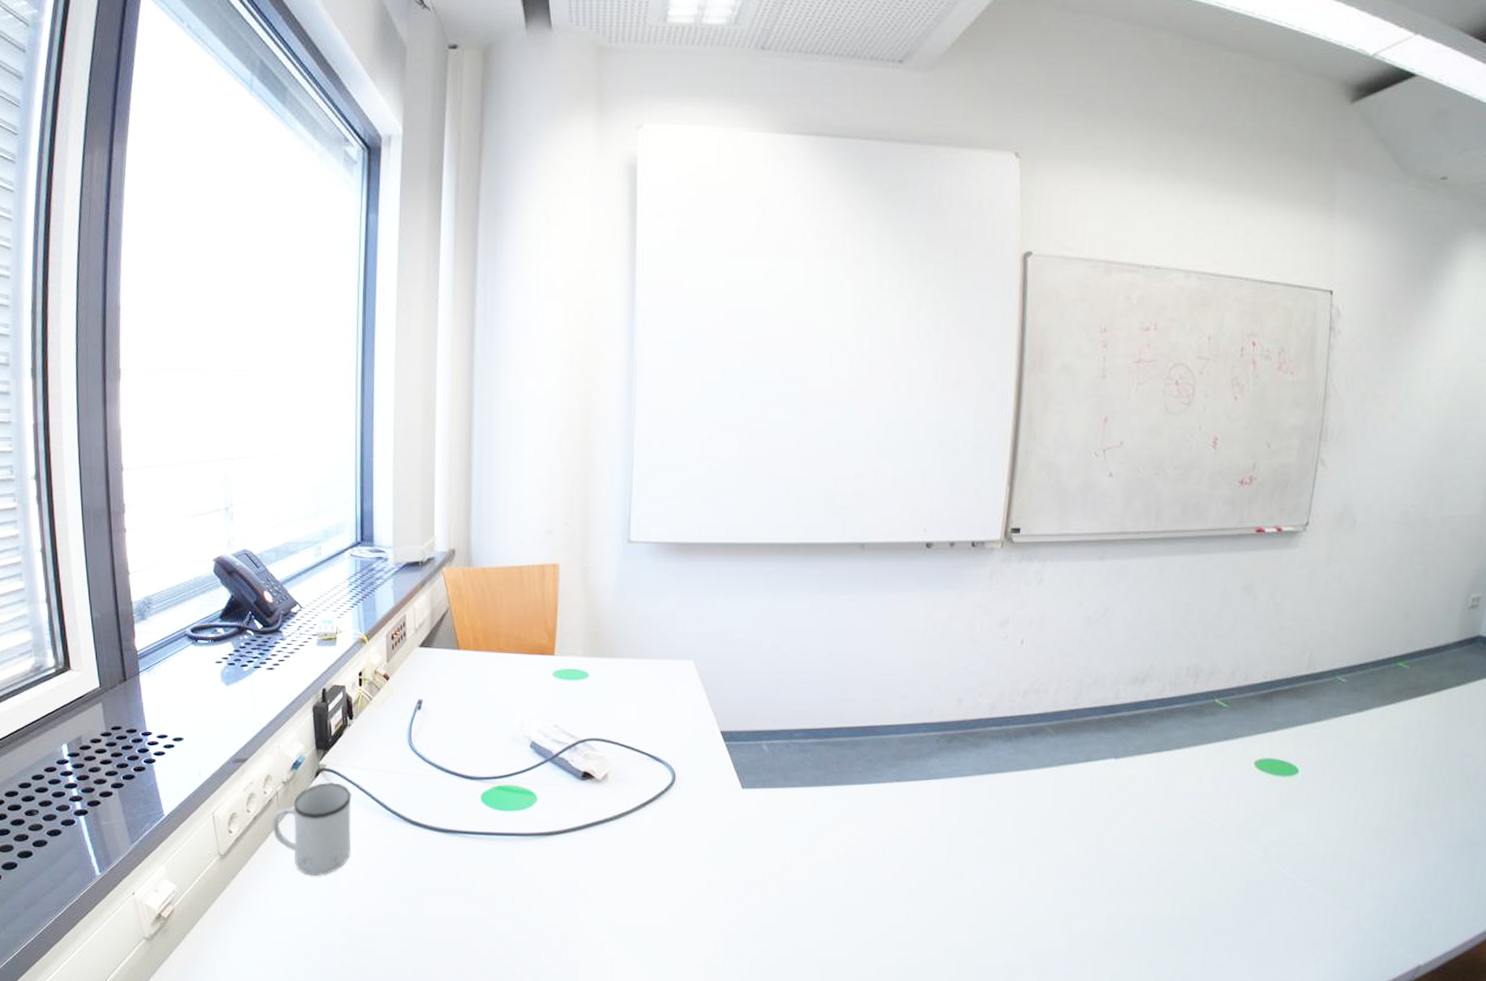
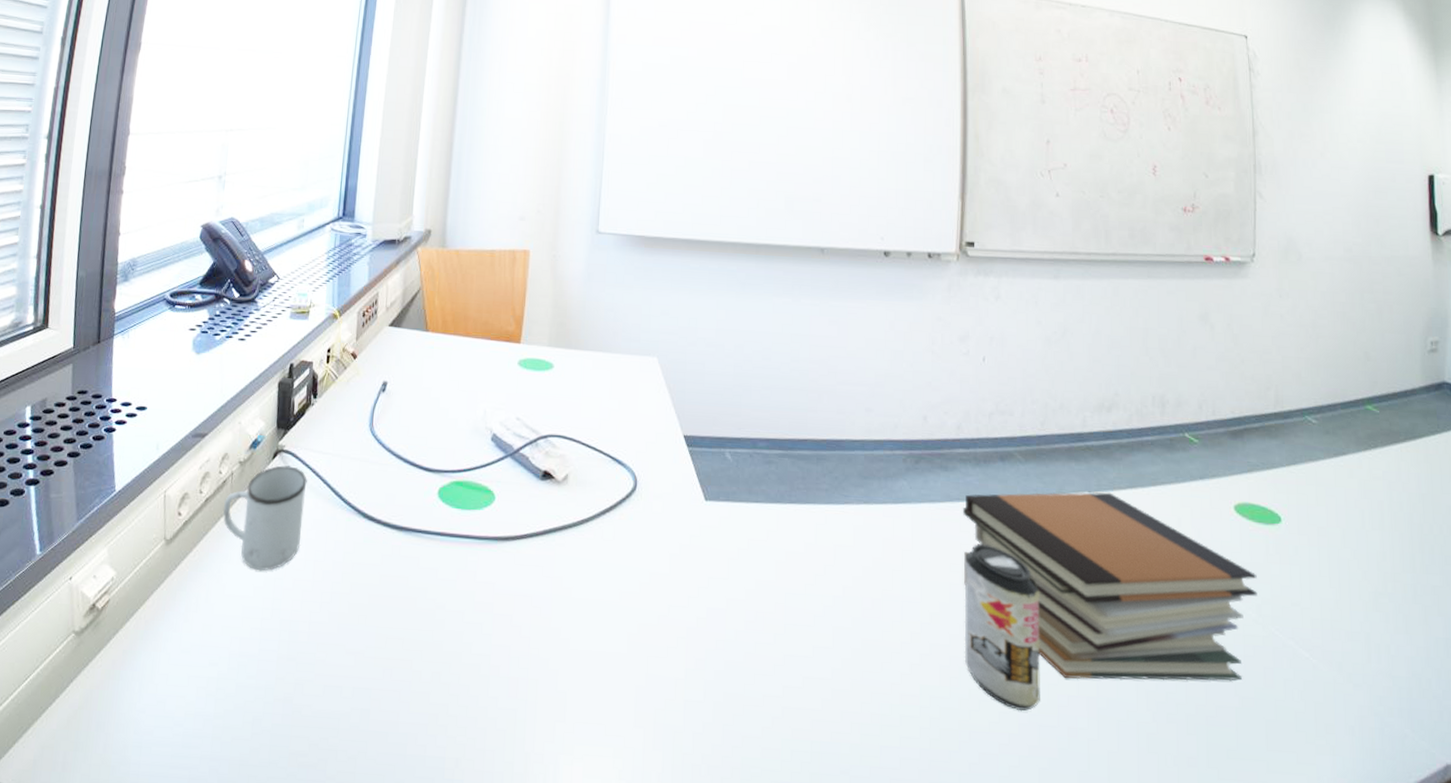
beverage can: none [985,810,1060,948] -> present [964,544,1040,712]
book stack: none [989,757,1268,918] -> present [962,492,1257,682]

